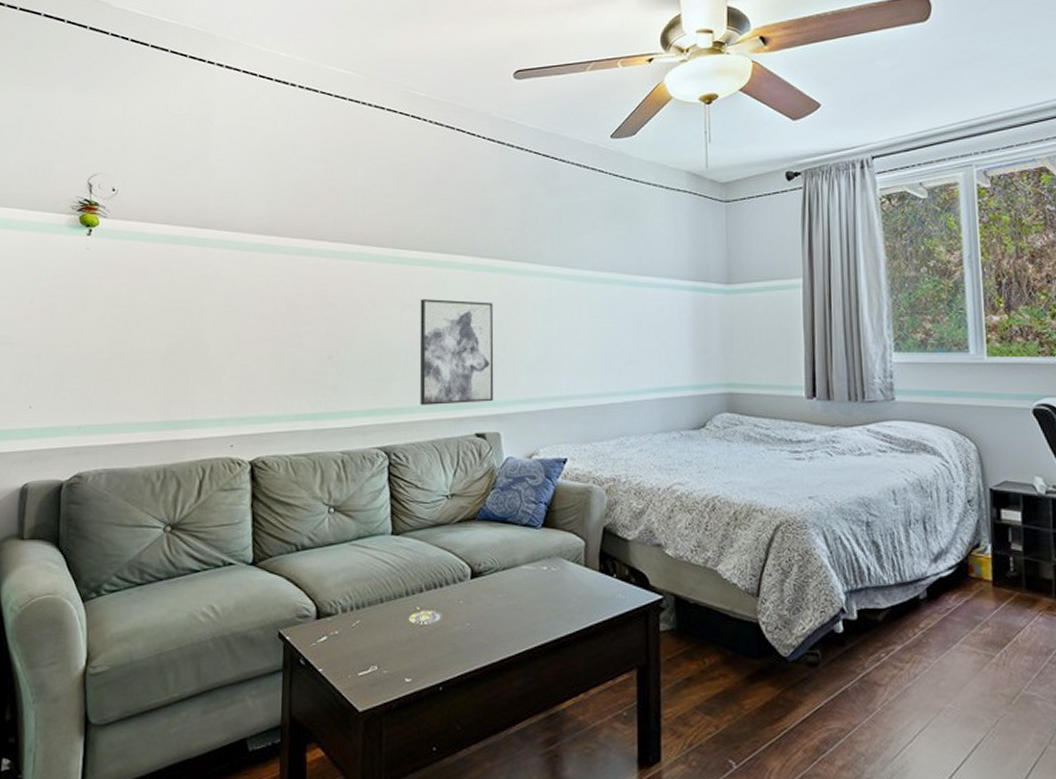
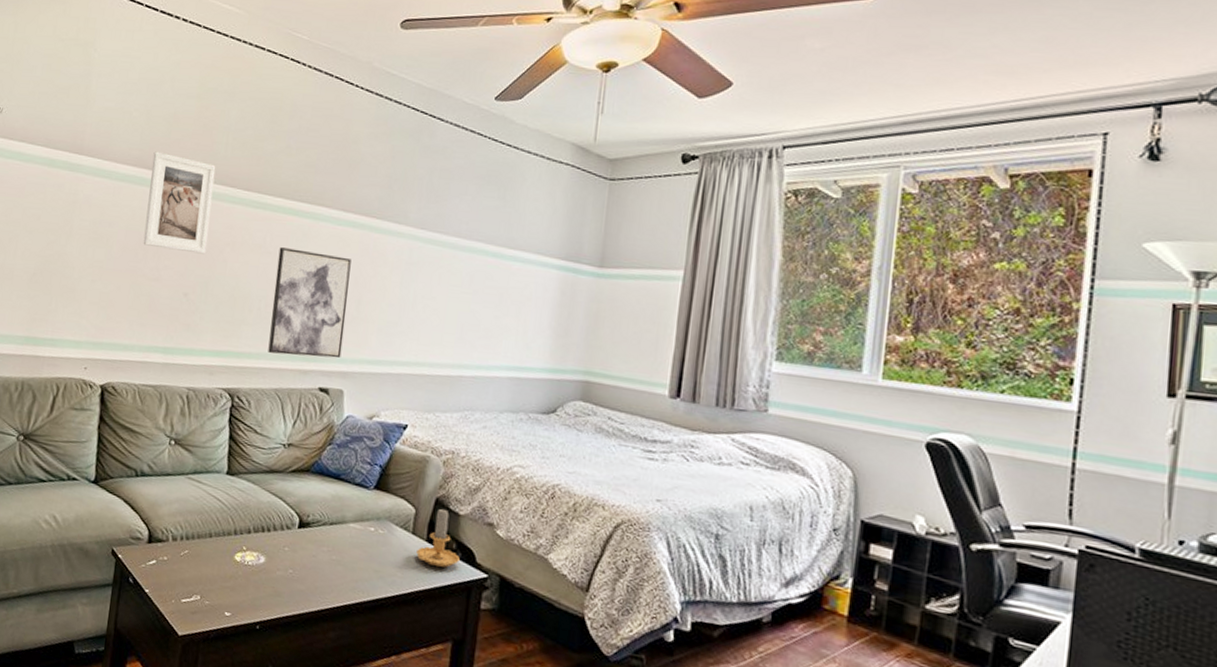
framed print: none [280,217,348,315] -> present [143,151,216,254]
candle: none [591,536,634,595] -> present [416,508,460,568]

